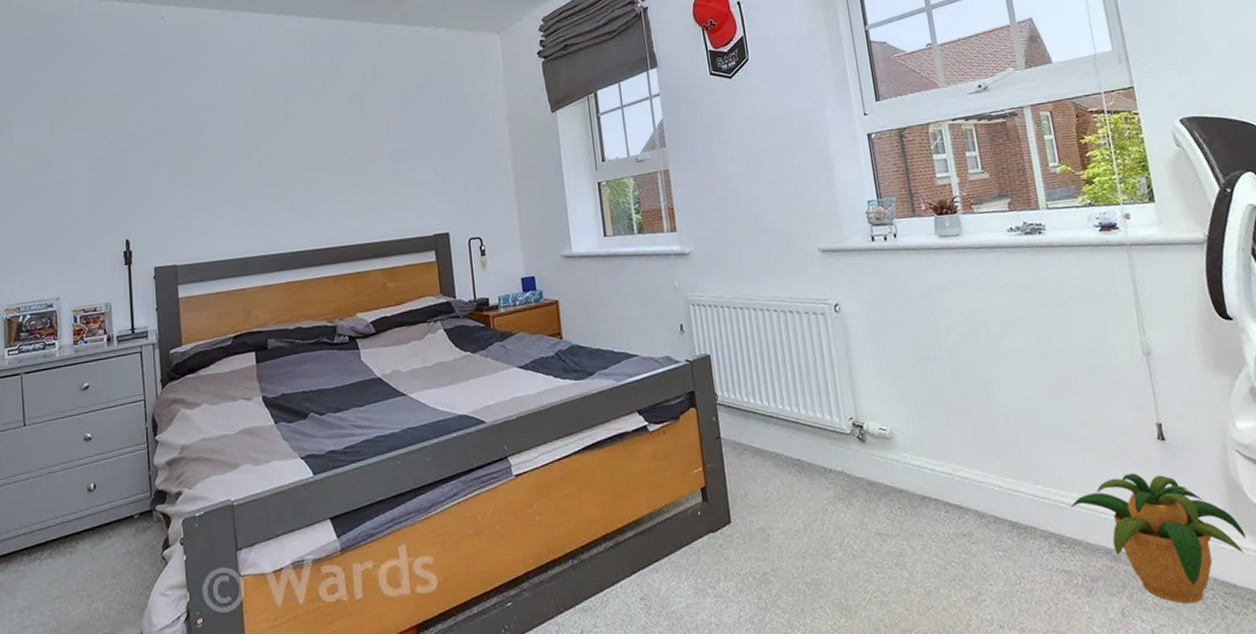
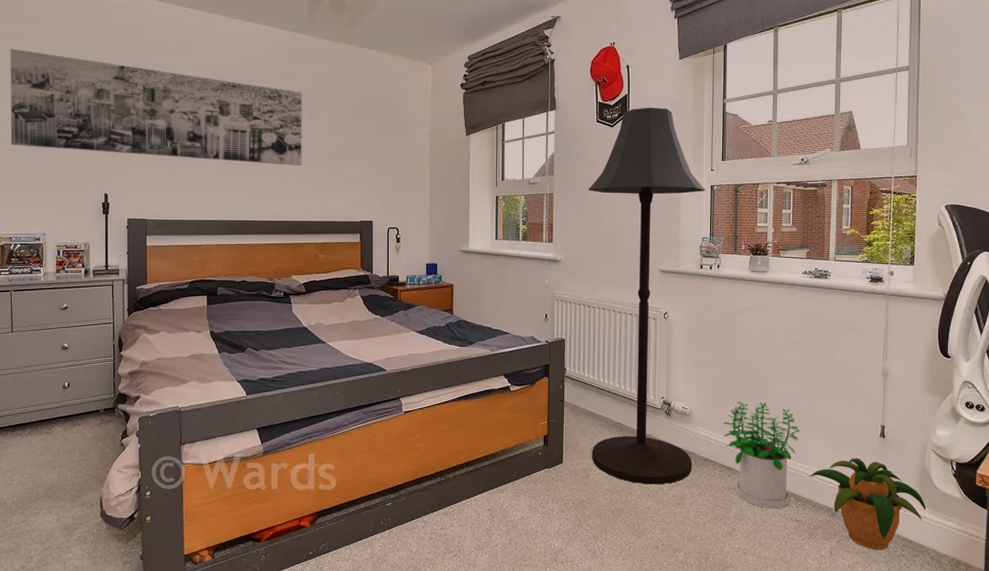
wall art: none [10,83,357,197] -> present [10,48,302,166]
floor lamp: none [711,46,908,542] -> present [588,107,706,485]
potted plant: none [939,409,1050,558] -> present [723,401,800,509]

